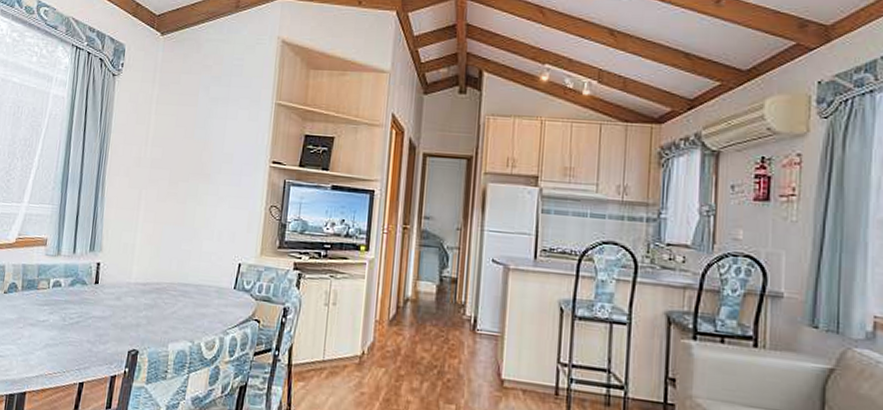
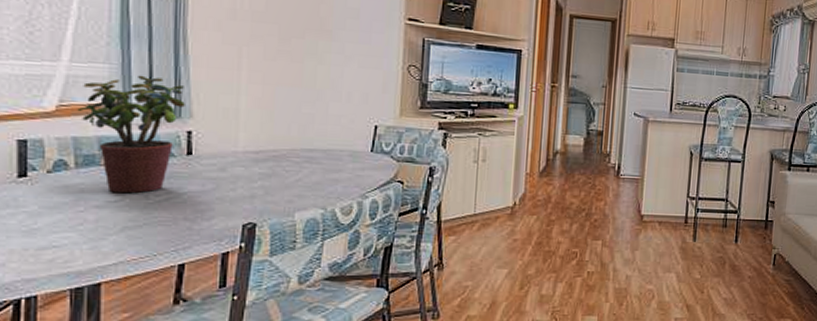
potted plant: none [28,214,99,315] -> present [77,75,185,194]

